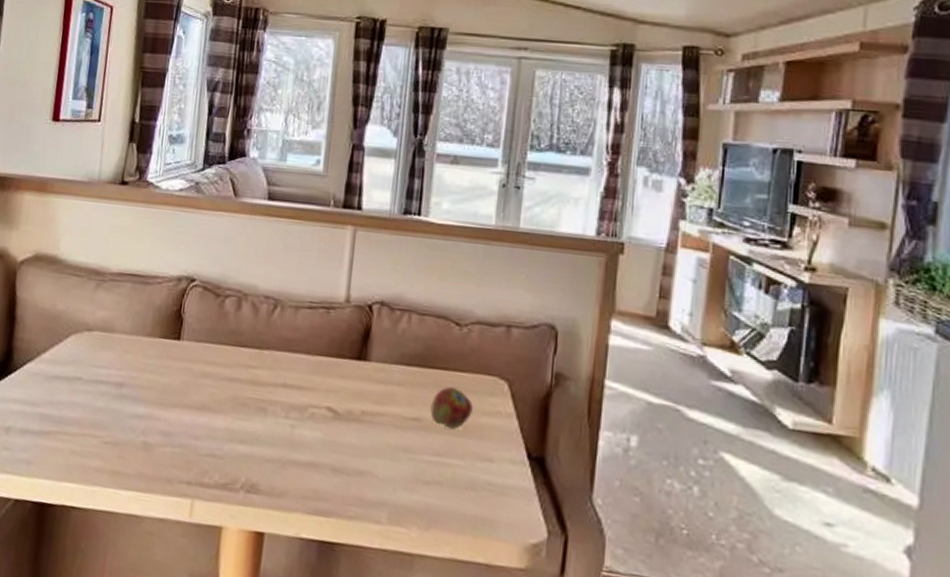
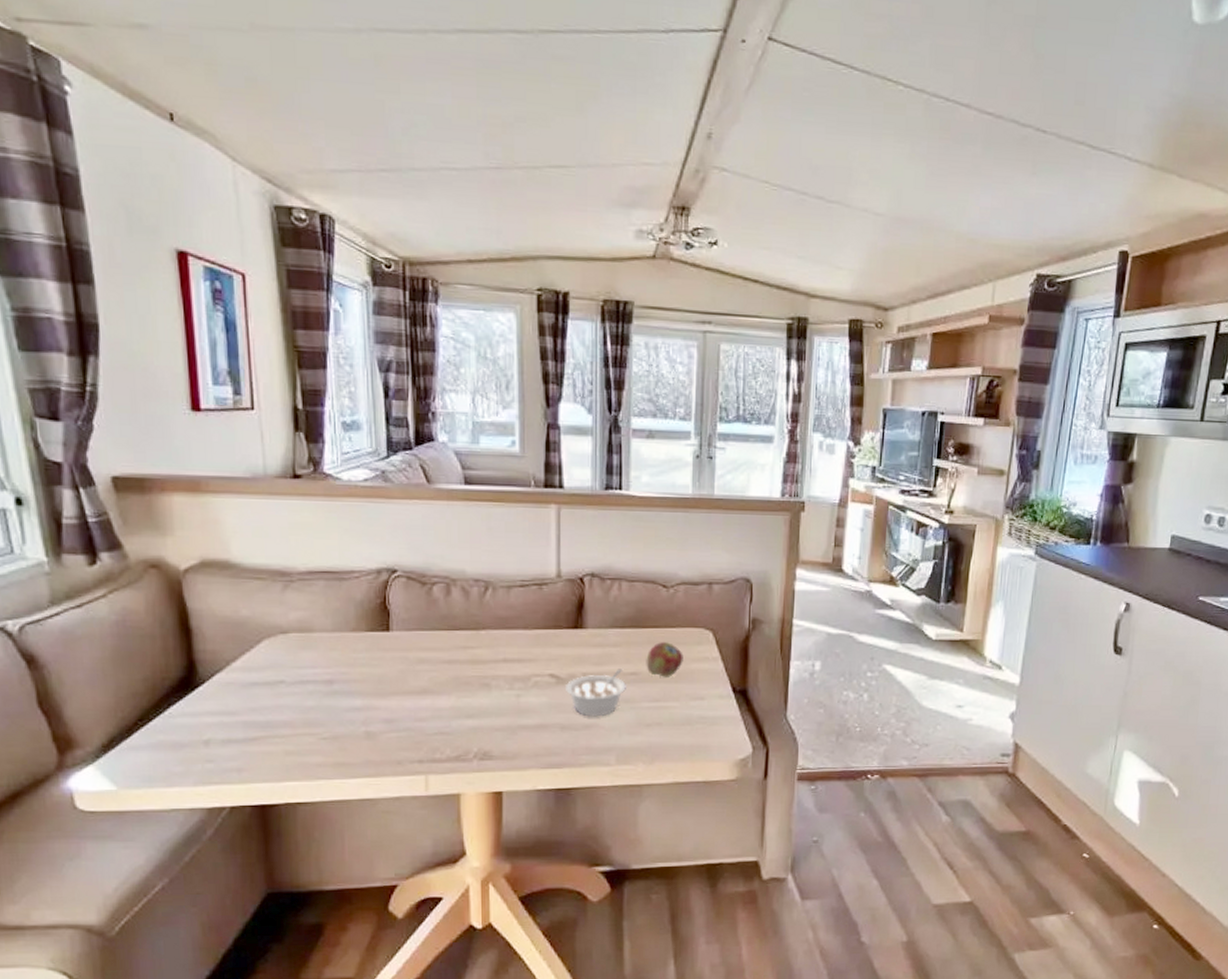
legume: none [342,411,408,464] -> present [566,669,628,717]

